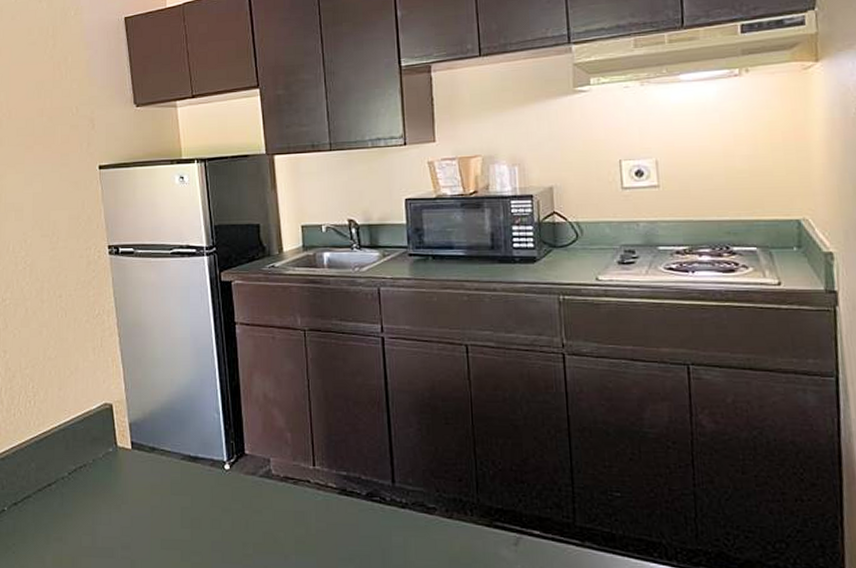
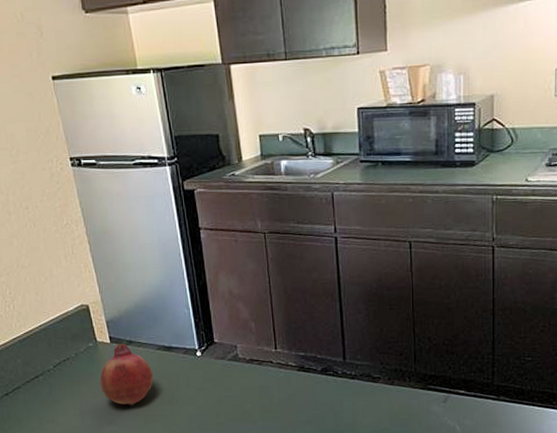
fruit: none [116,449,176,526] -> present [100,343,154,405]

